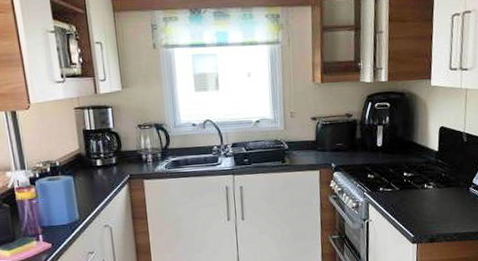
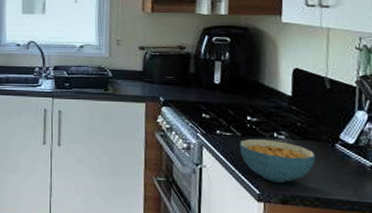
cereal bowl: none [398,190,456,226] -> present [240,138,316,183]

